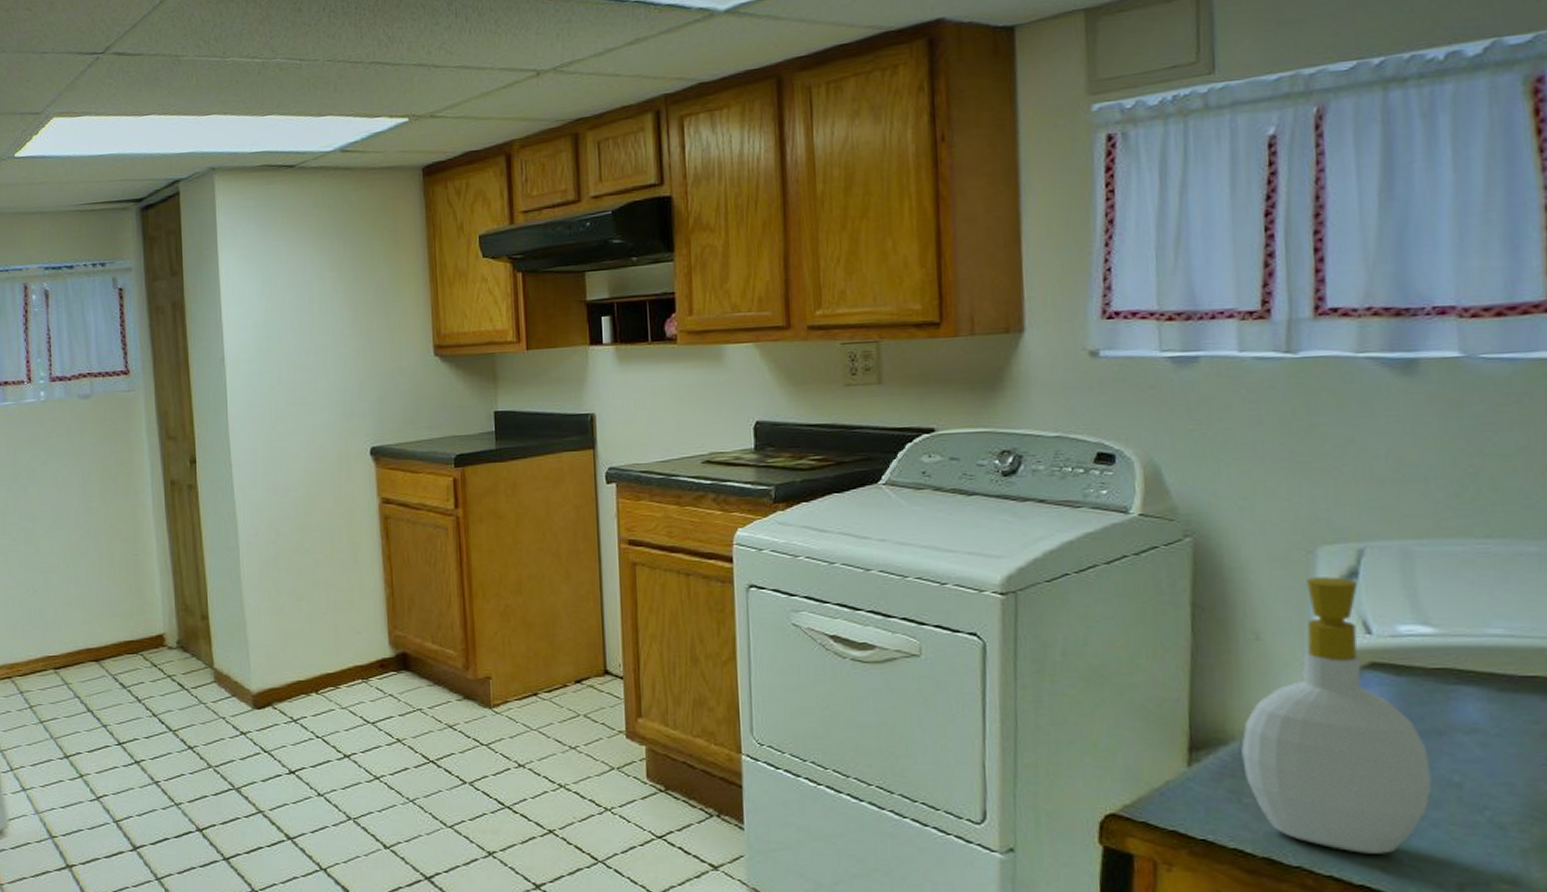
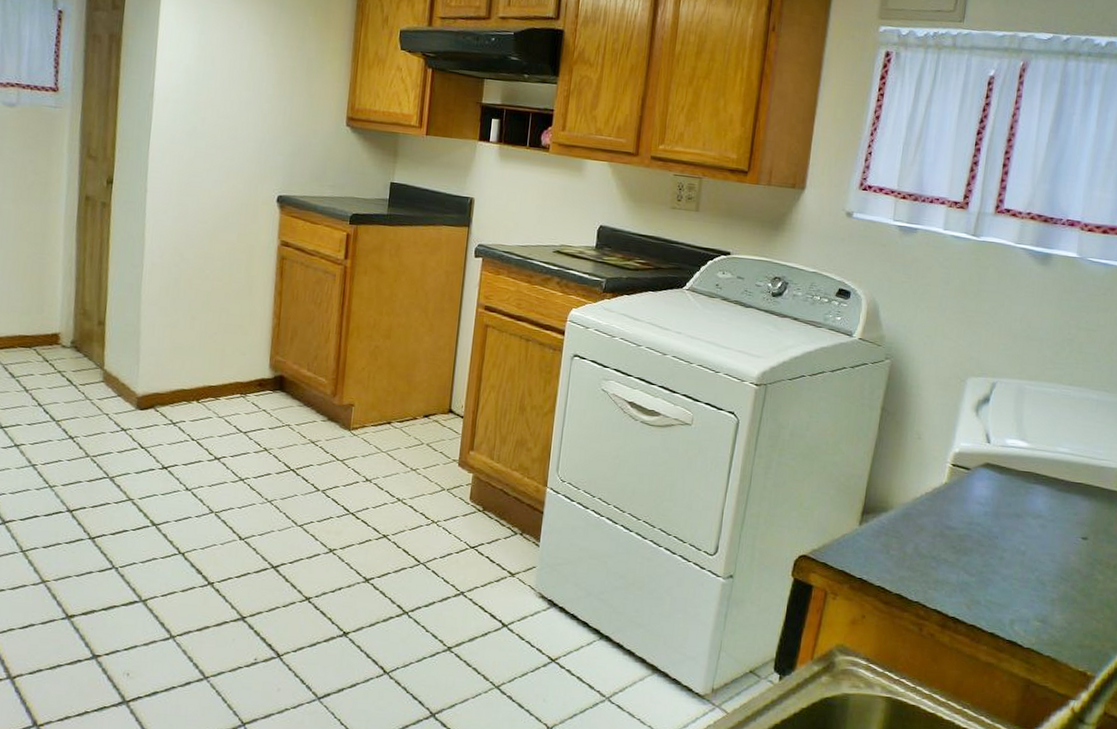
soap bottle: present [1241,577,1432,854] -> none [894,399,1009,596]

